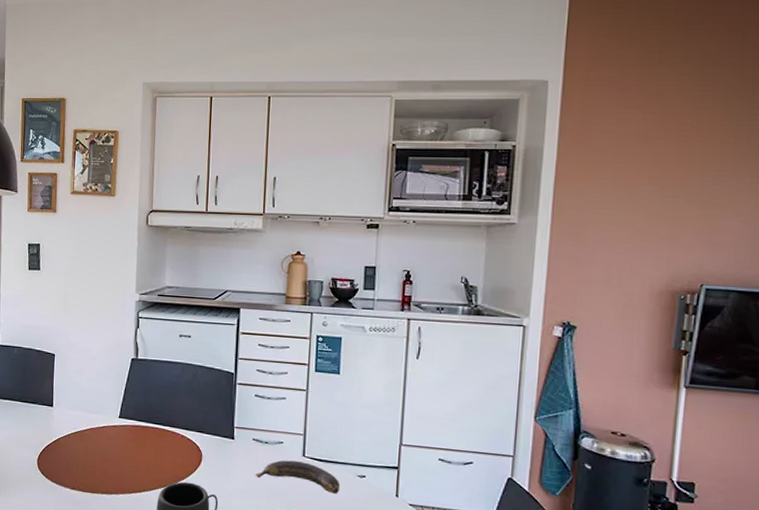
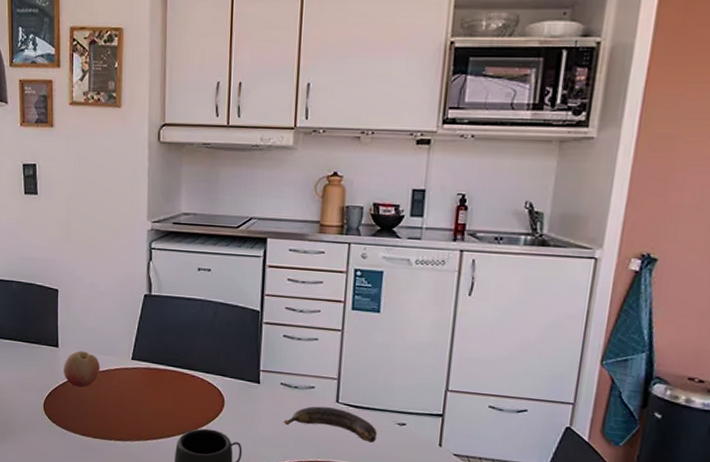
fruit: none [57,410,91,444] -> present [64,350,101,388]

